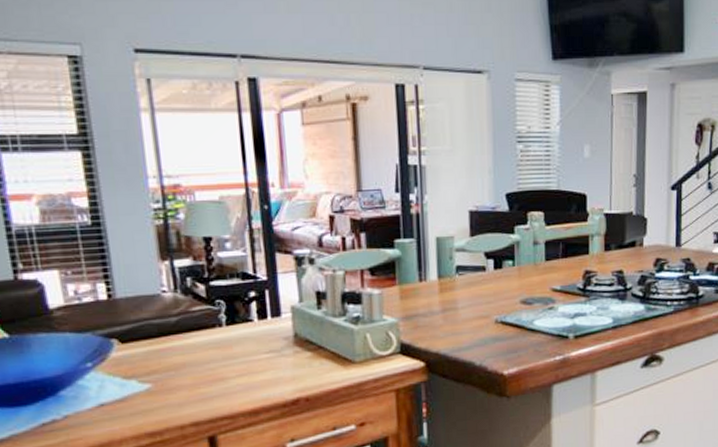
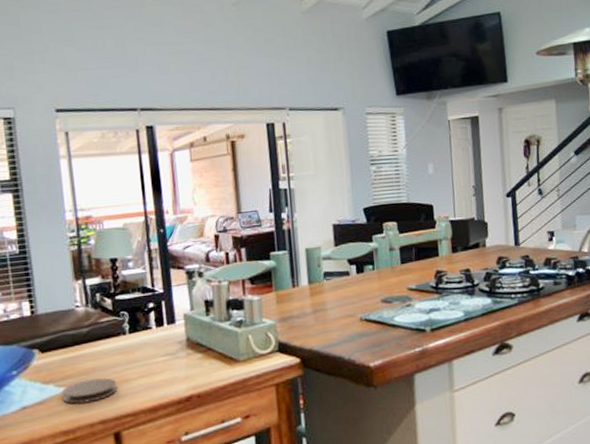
coaster: none [147,375,213,403] -> present [62,377,118,404]

